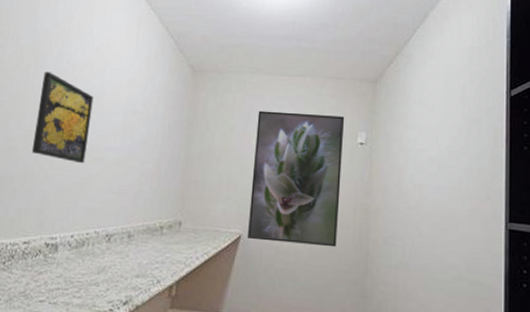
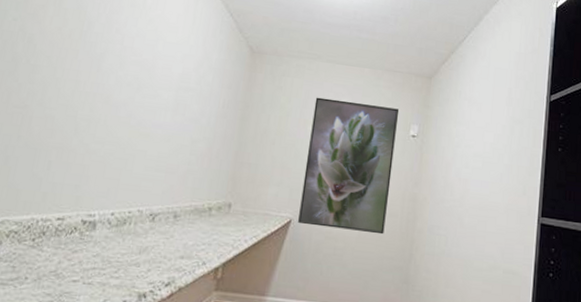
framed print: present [31,72,94,164] -> none [71,38,144,139]

